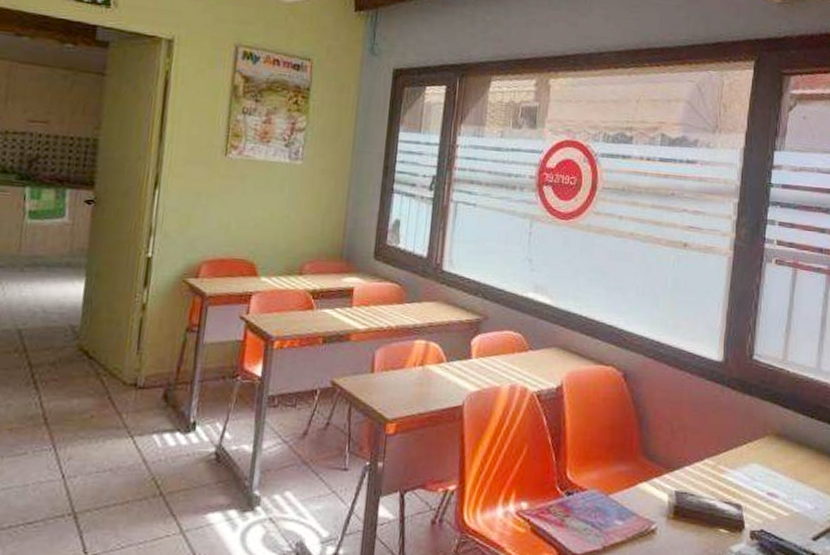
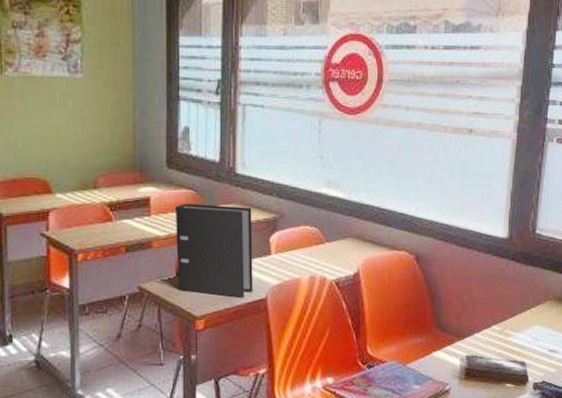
binder: none [371,296,456,403] -> present [176,203,253,298]

